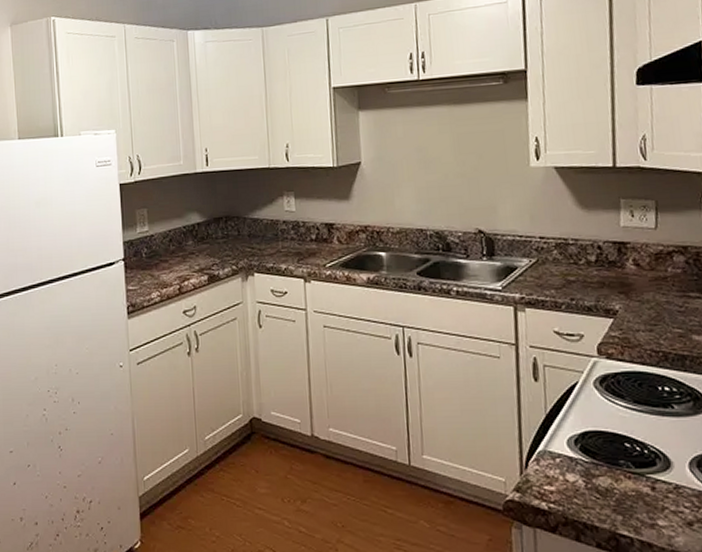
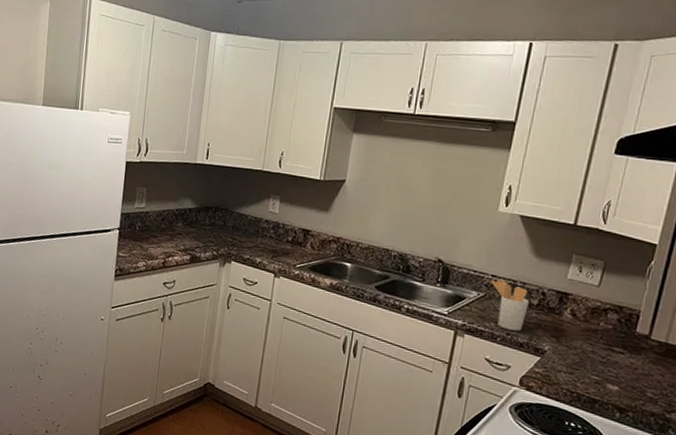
utensil holder: none [540,241,587,295] -> present [491,279,529,331]

